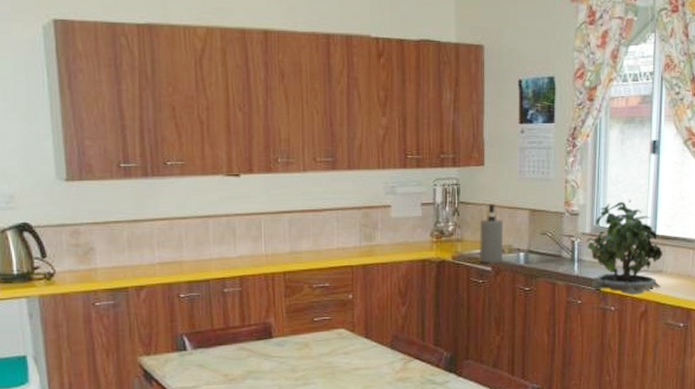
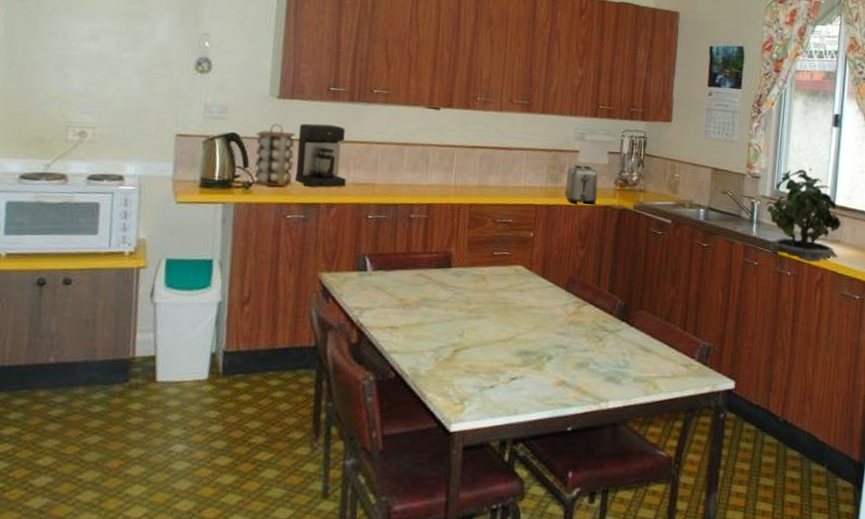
spice rack: none [49,208,95,276] -> present [253,123,296,188]
coffee maker: none [93,203,152,271] -> present [294,123,346,188]
toaster: none [380,219,414,261] -> present [565,164,598,205]
soap dispenser: present [477,204,503,263] -> none [660,159,686,217]

